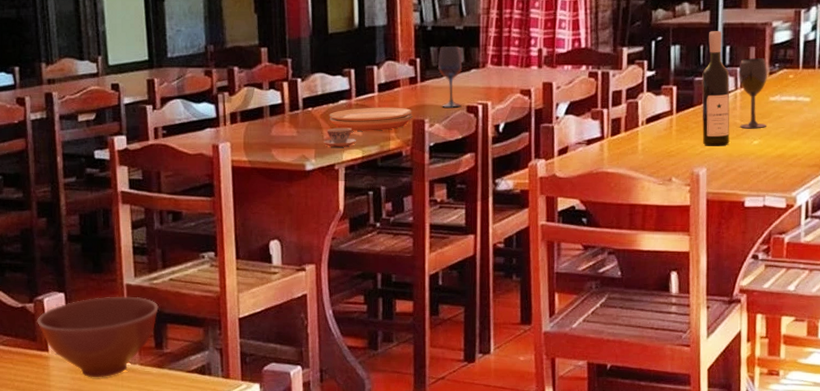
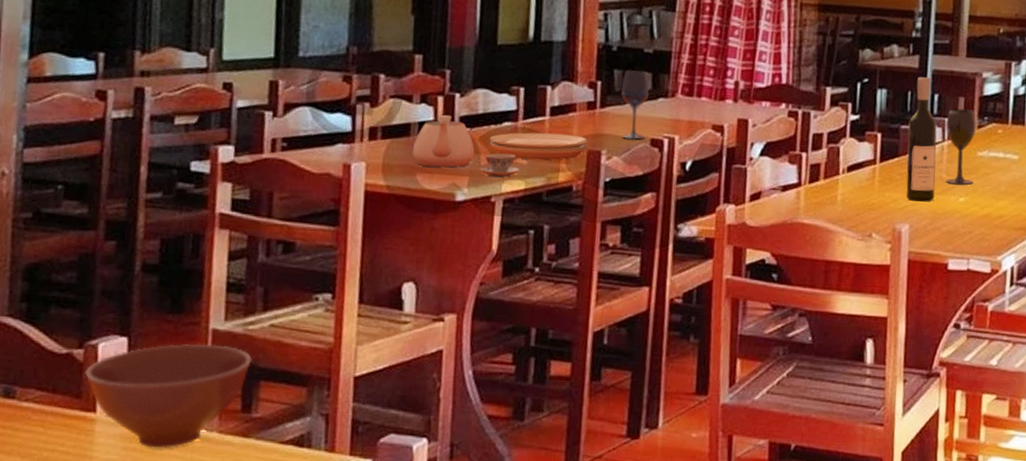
teapot: none [266,97,318,142] -> present [412,114,475,168]

